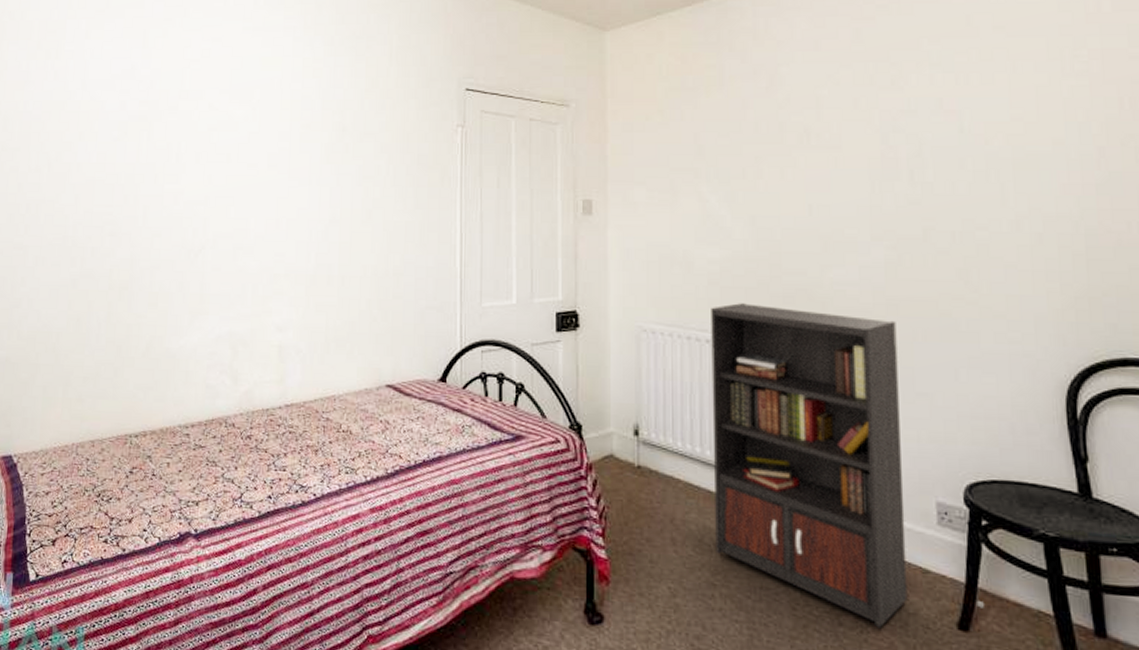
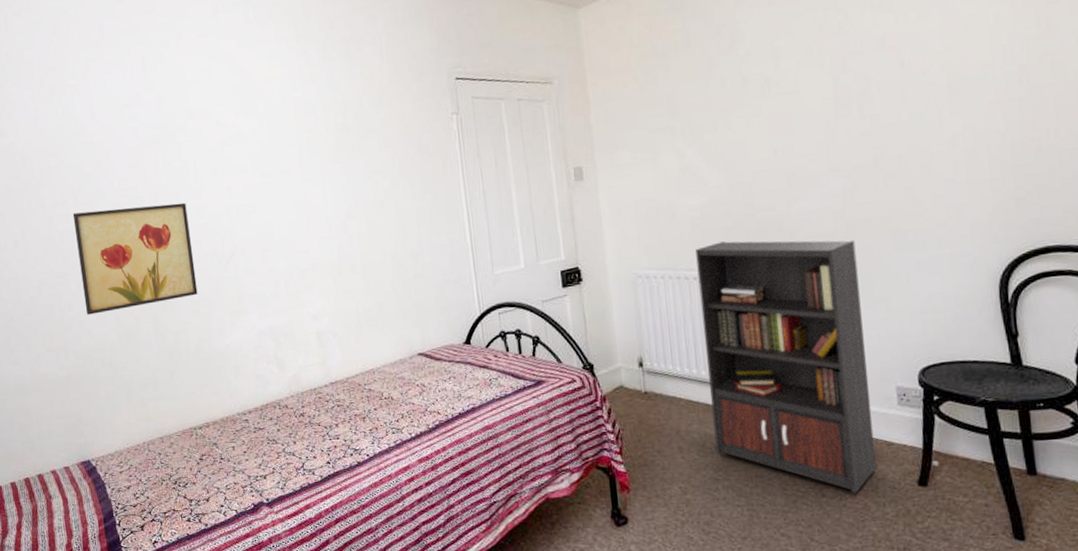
wall art: none [38,183,163,294] -> present [72,202,198,315]

